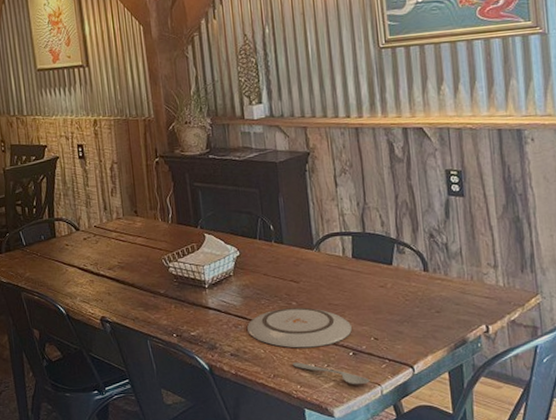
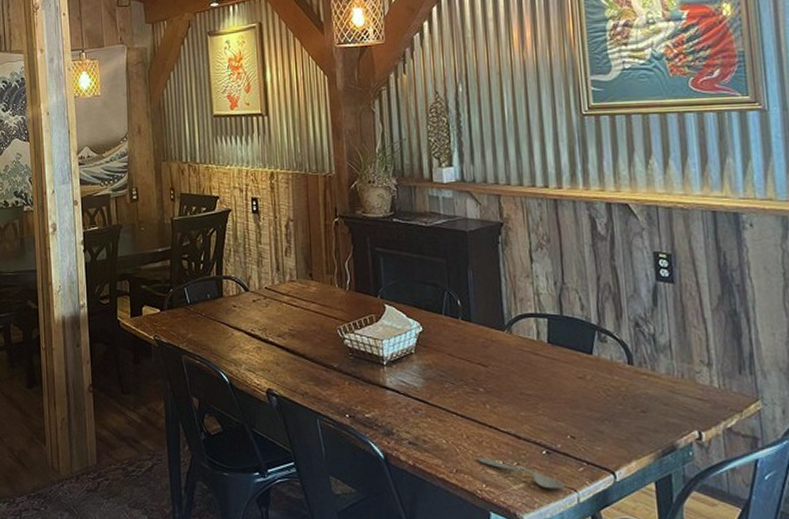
plate: present [247,307,352,348] -> none [428,394,546,442]

